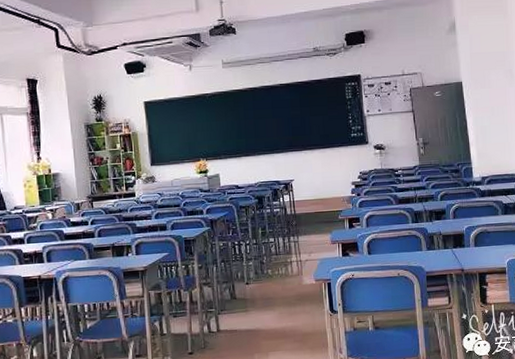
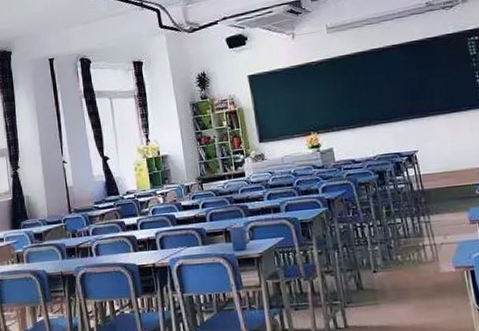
mug: none [117,242,139,265] -> present [229,226,253,251]

